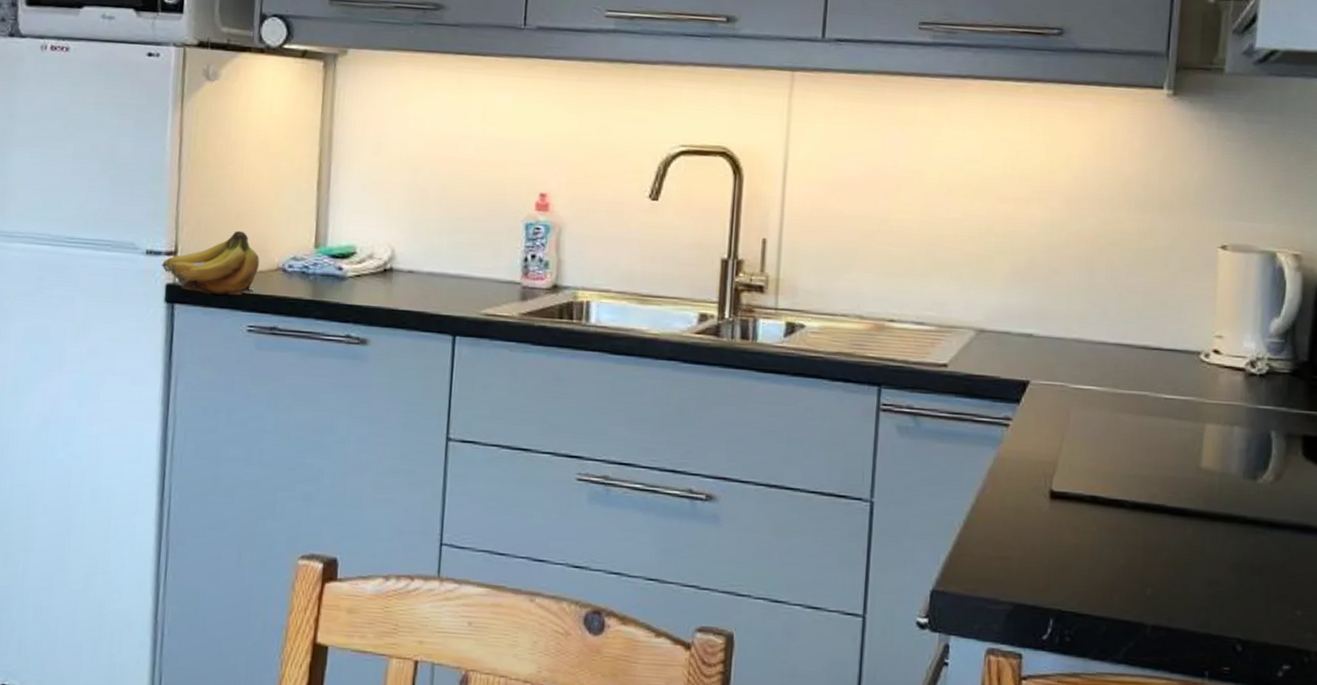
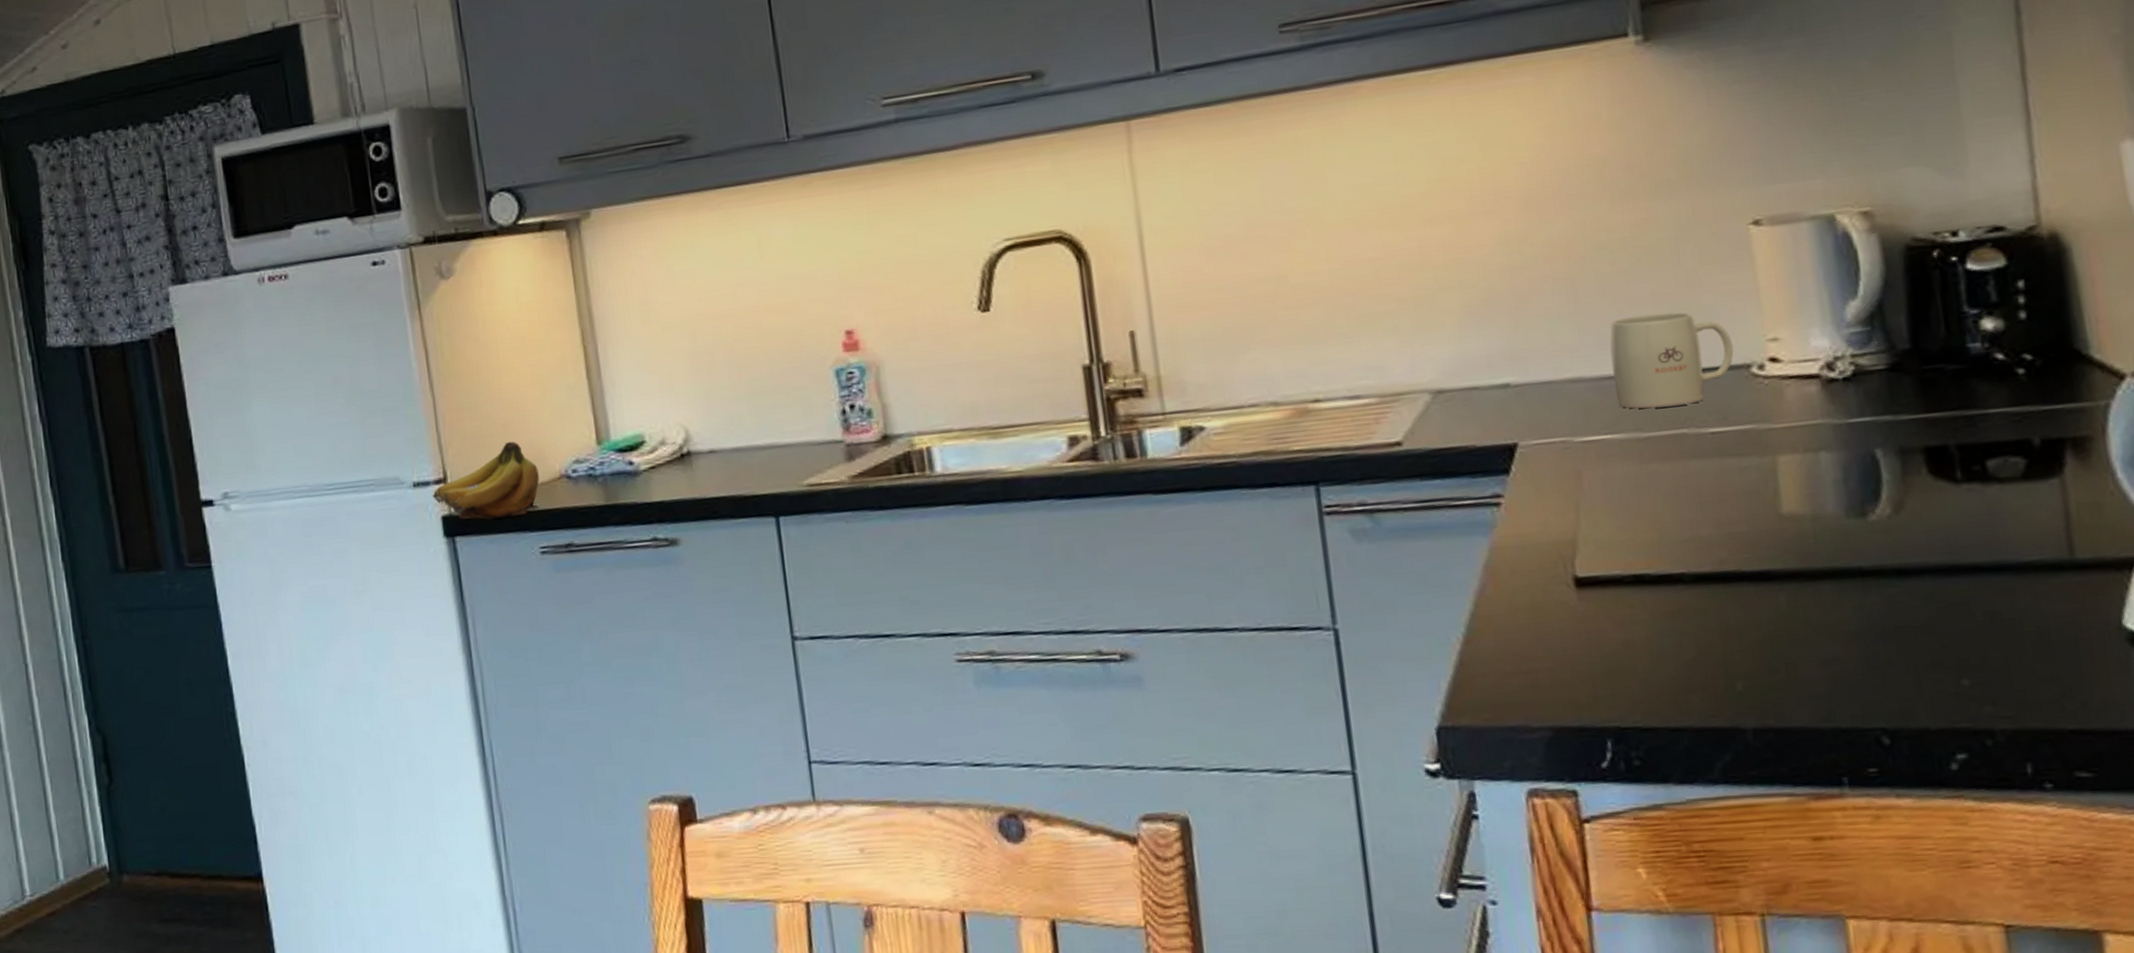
mug: none [1105,300,1191,374] -> present [1609,312,1734,409]

